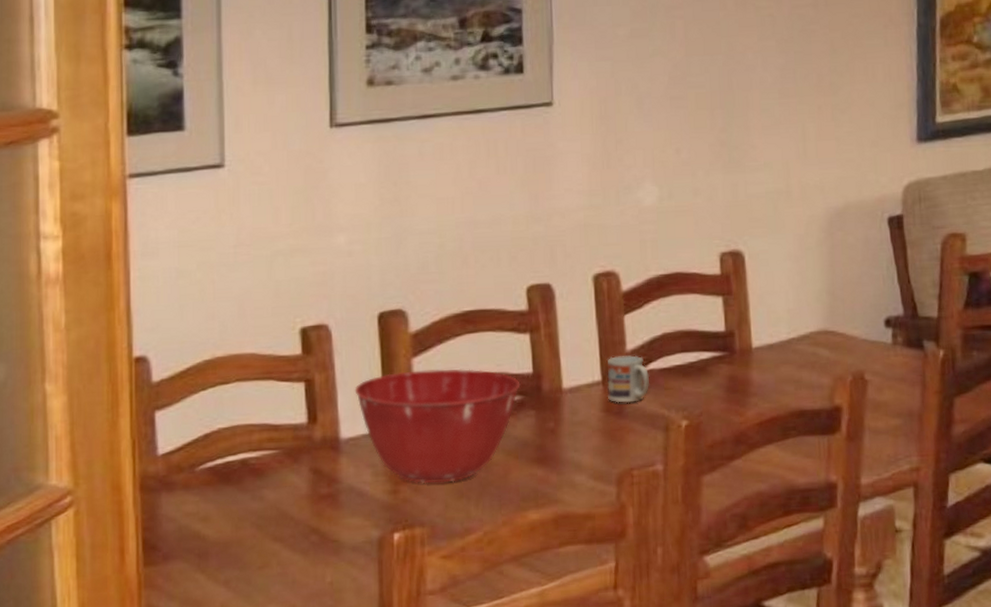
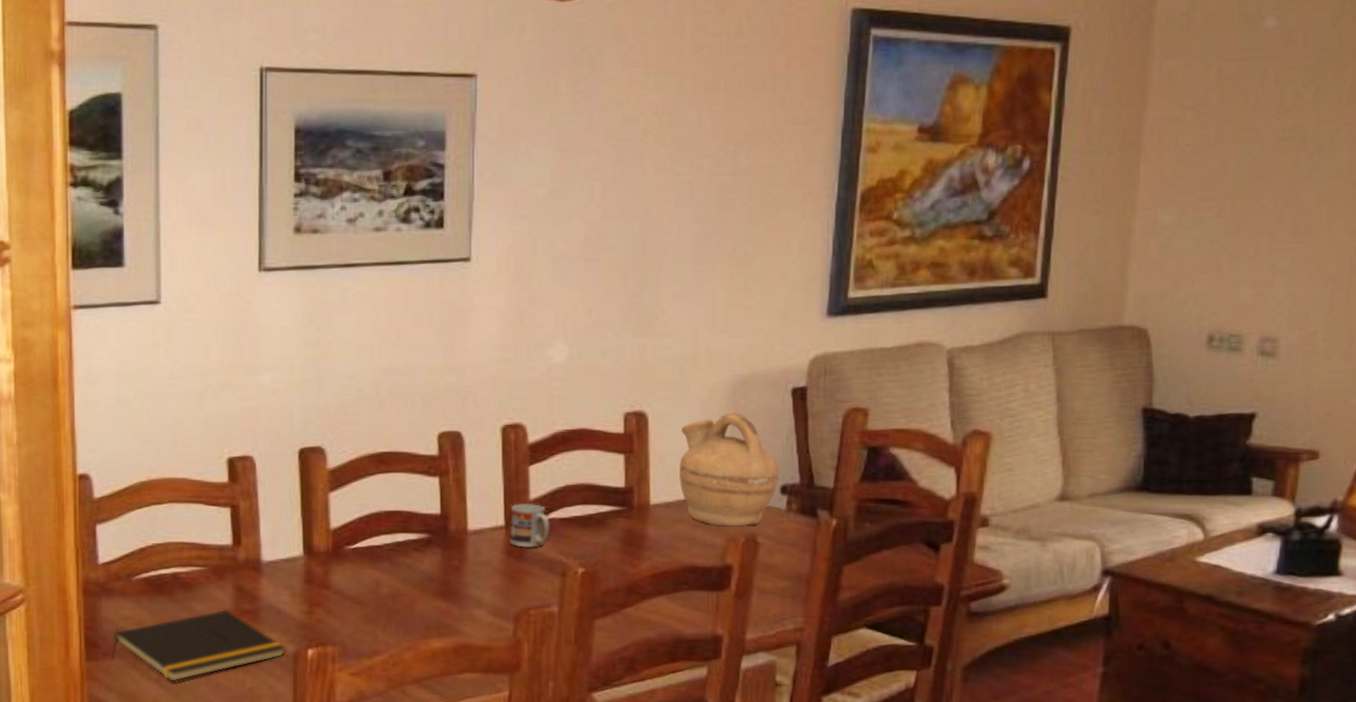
notepad: none [172,495,369,583] -> present [111,609,285,682]
mixing bowl: present [354,369,521,483] -> none [276,504,429,608]
teapot: none [779,246,882,366] -> present [679,413,778,527]

